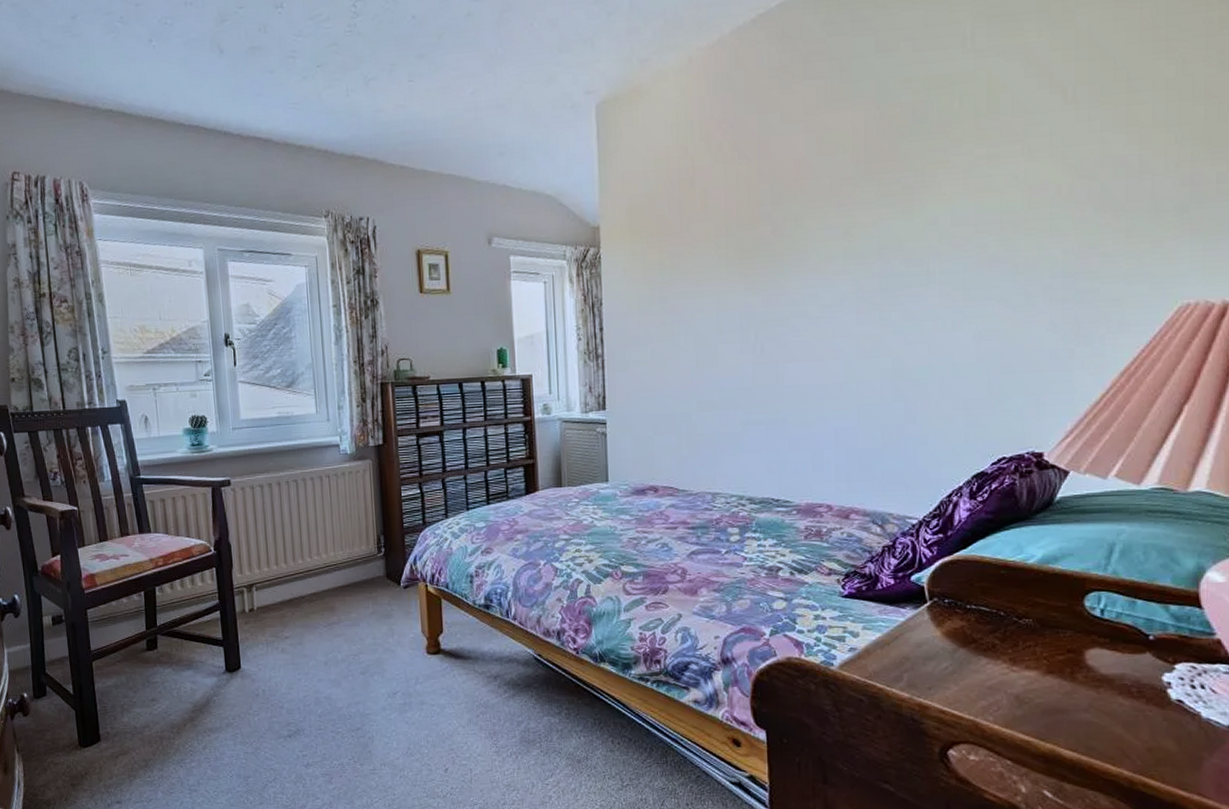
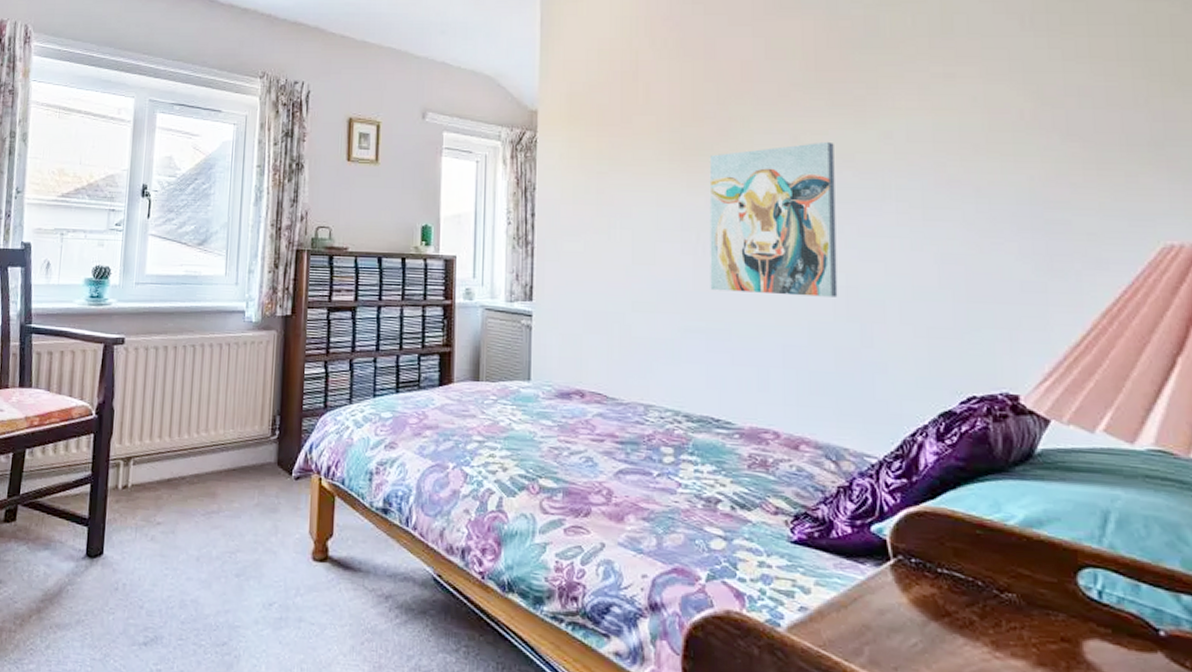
wall art: none [765,232,885,385] -> present [709,141,838,297]

